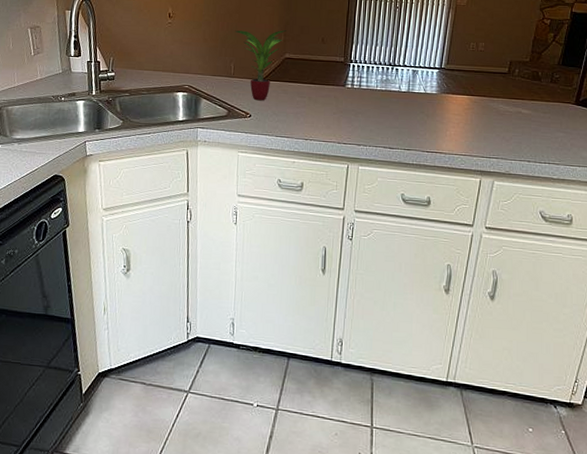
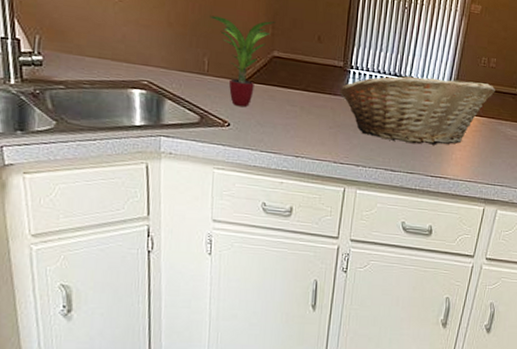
fruit basket: none [341,63,485,124] -> present [340,74,495,145]

